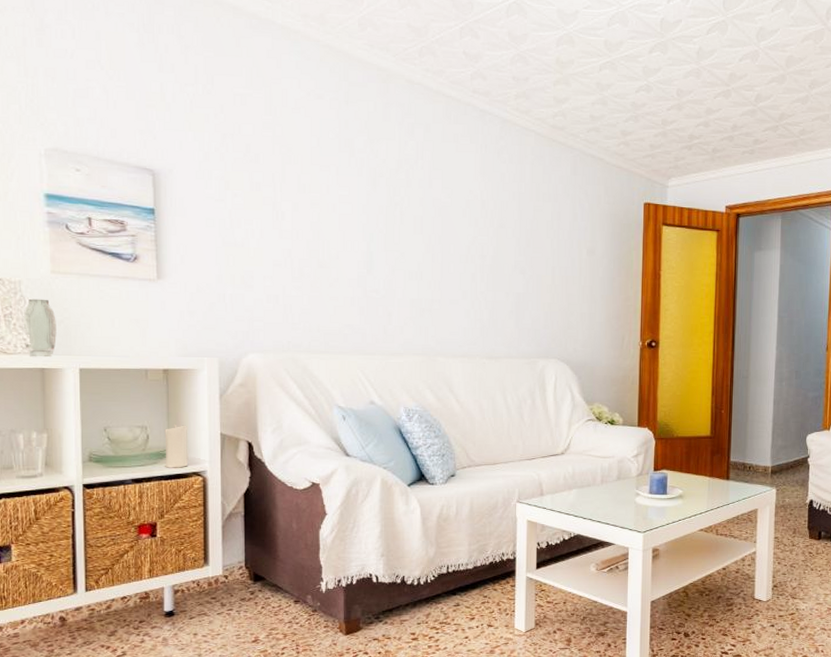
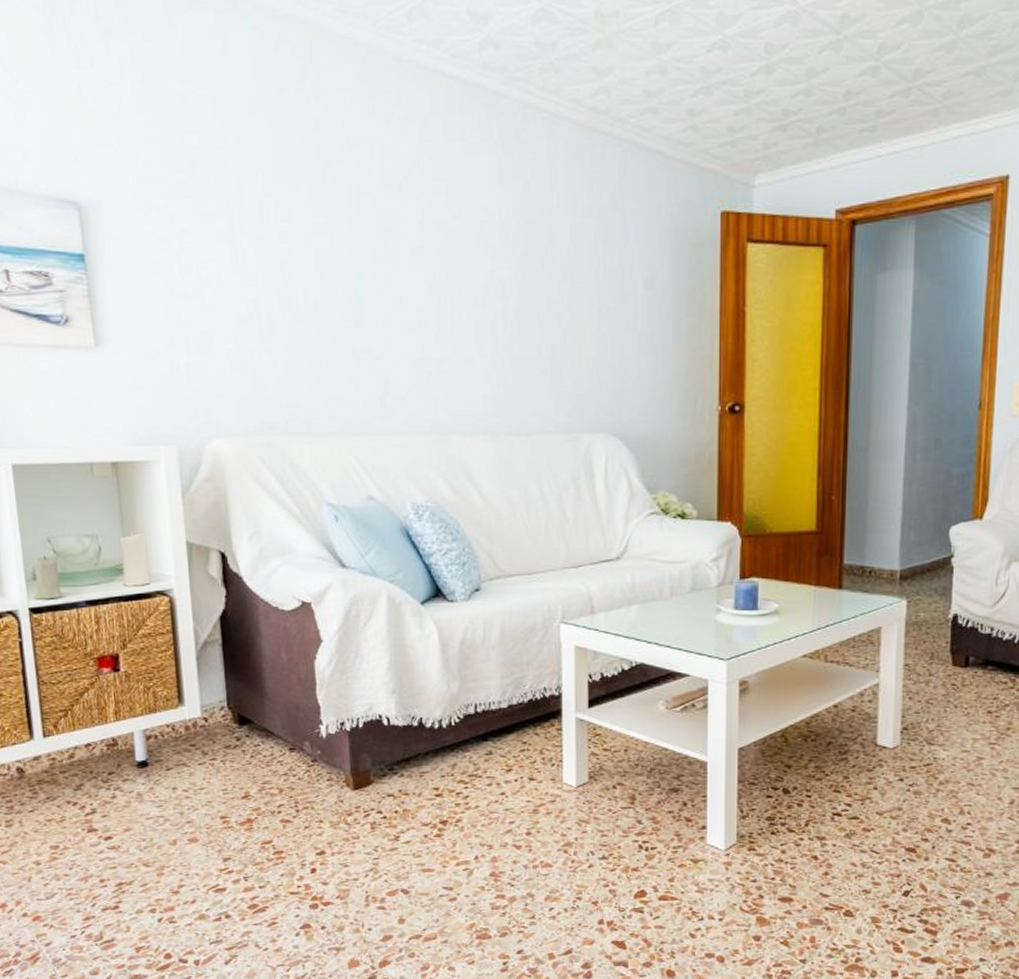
candle: none [88,442,114,477] -> present [33,556,64,599]

